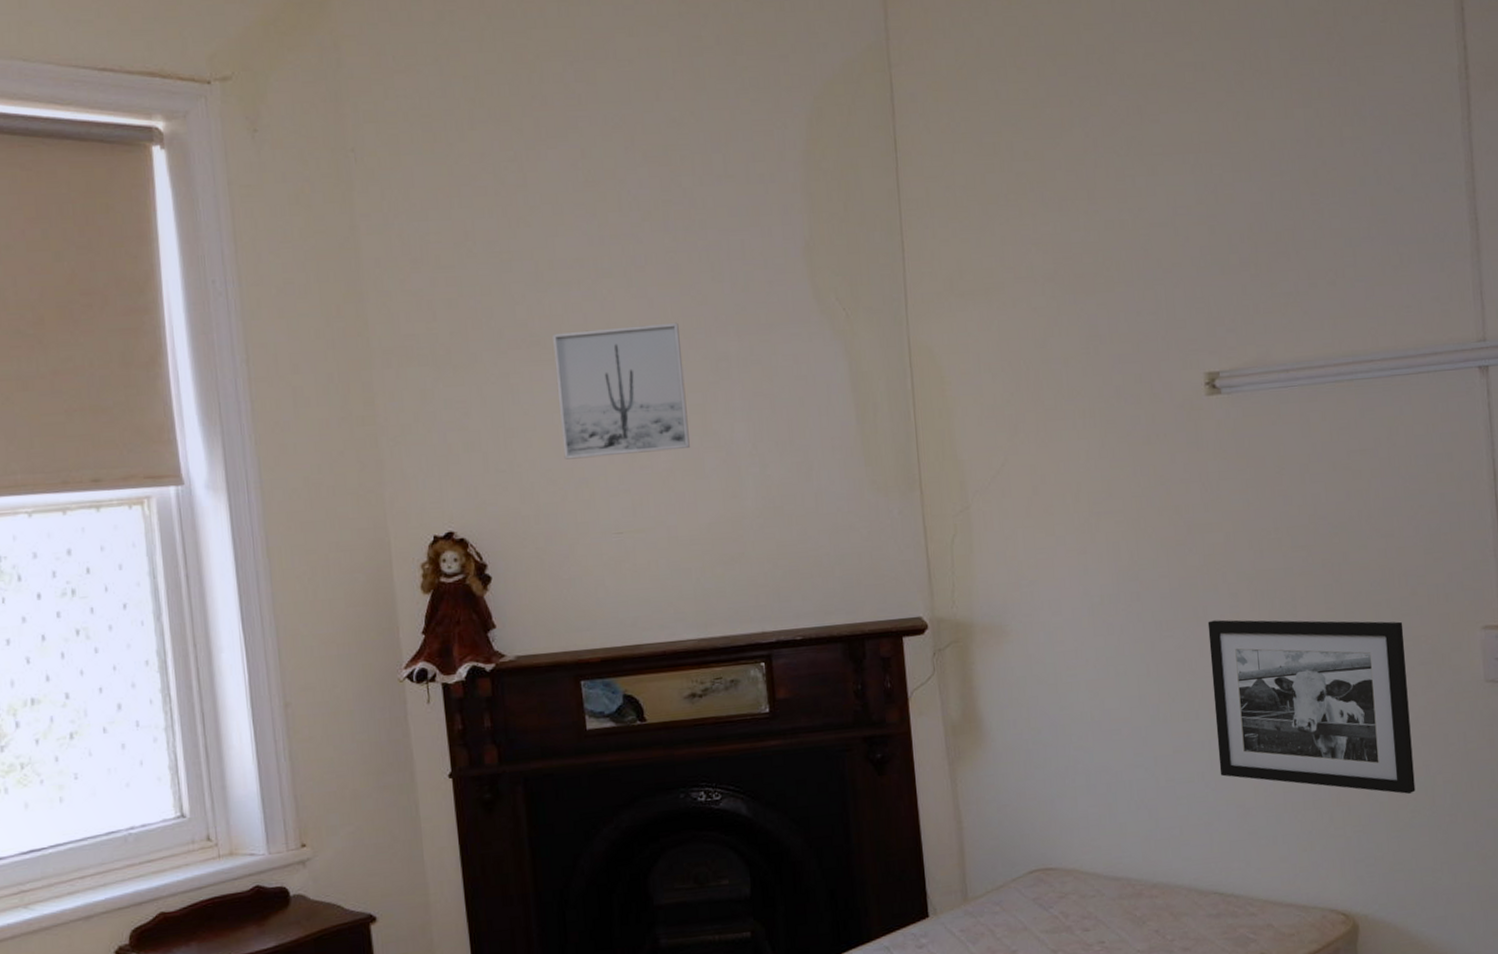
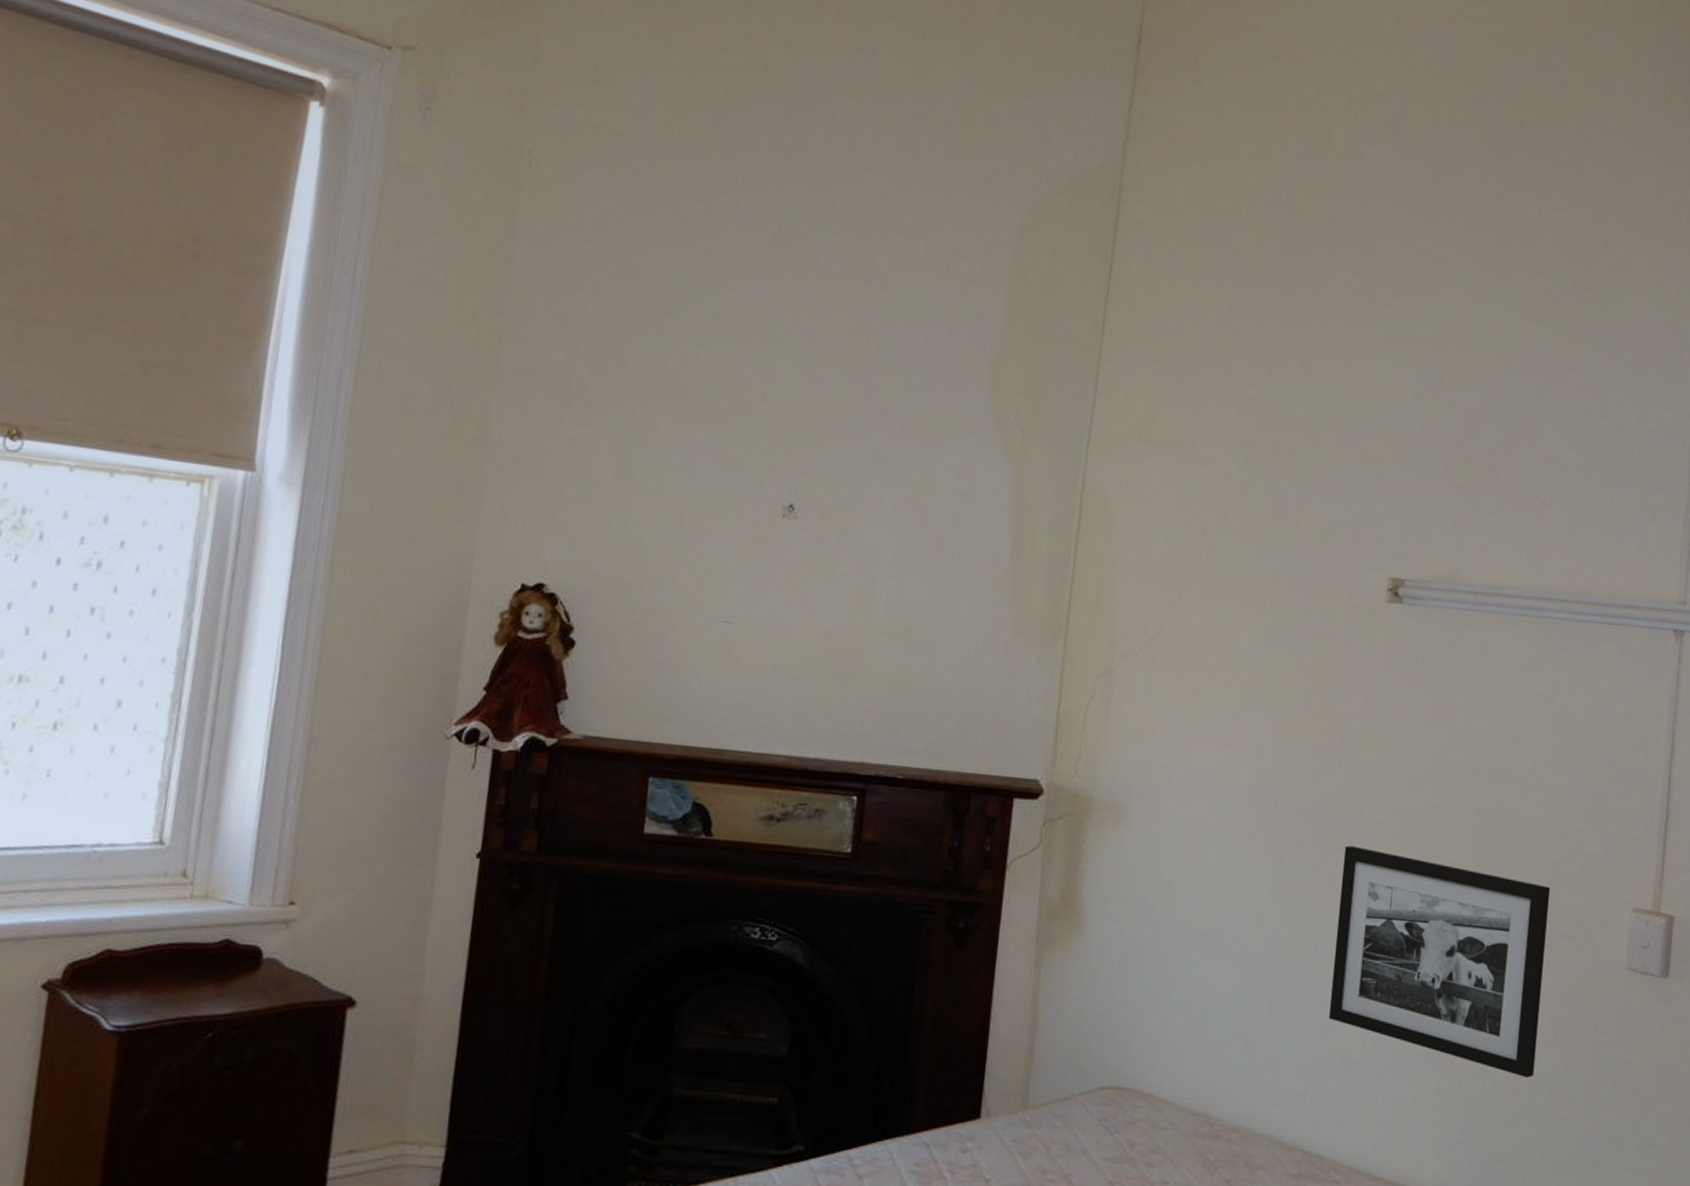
wall art: present [552,322,690,460] -> none [685,392,841,545]

